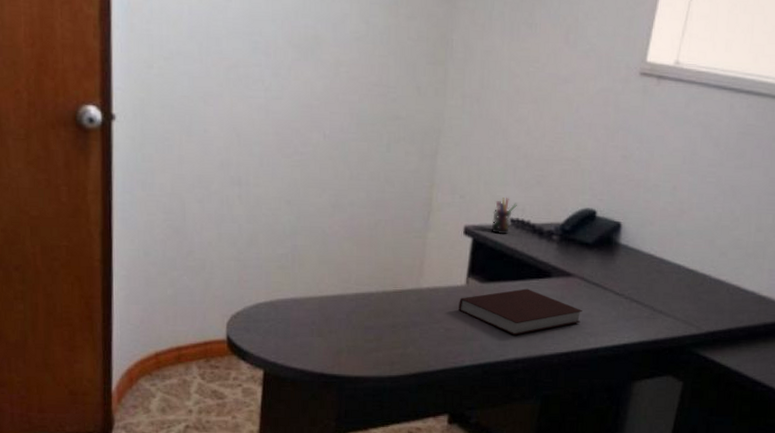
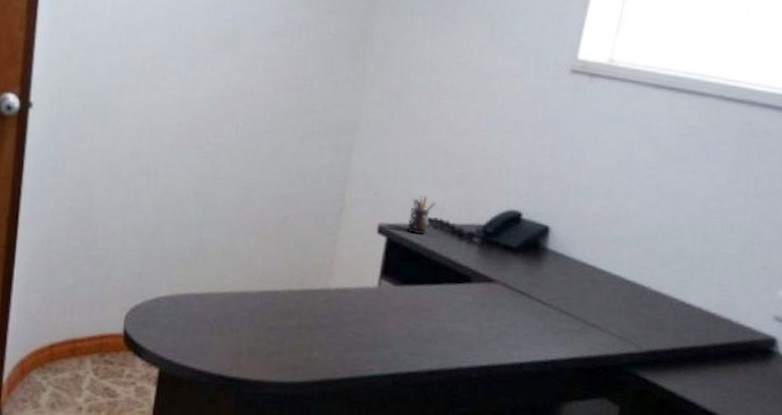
notebook: present [459,288,582,336] -> none [369,293,505,344]

